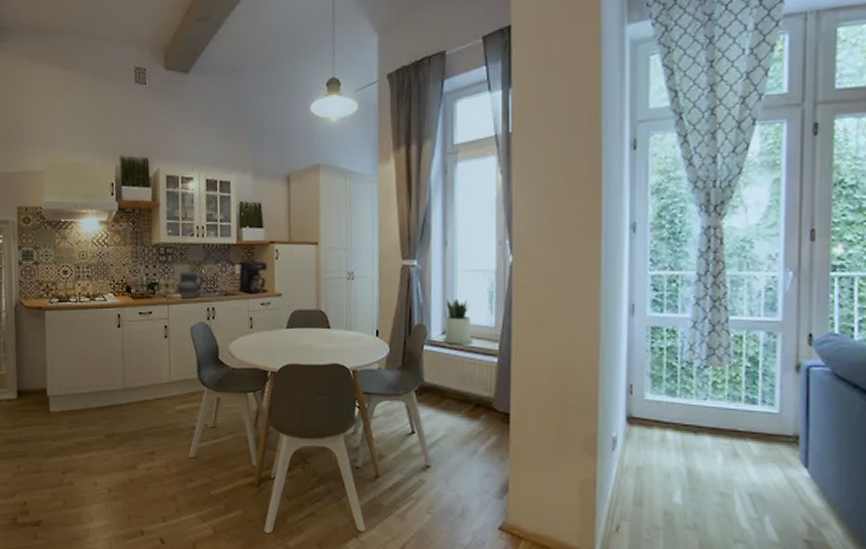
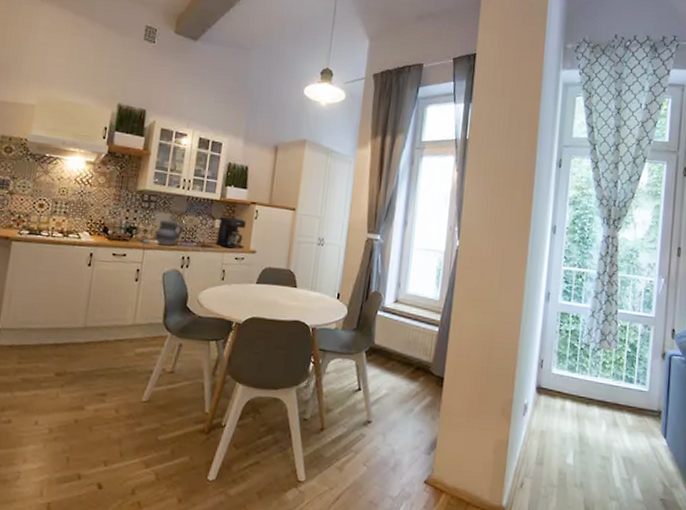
planter: present [443,299,473,345] -> none [394,272,421,314]

